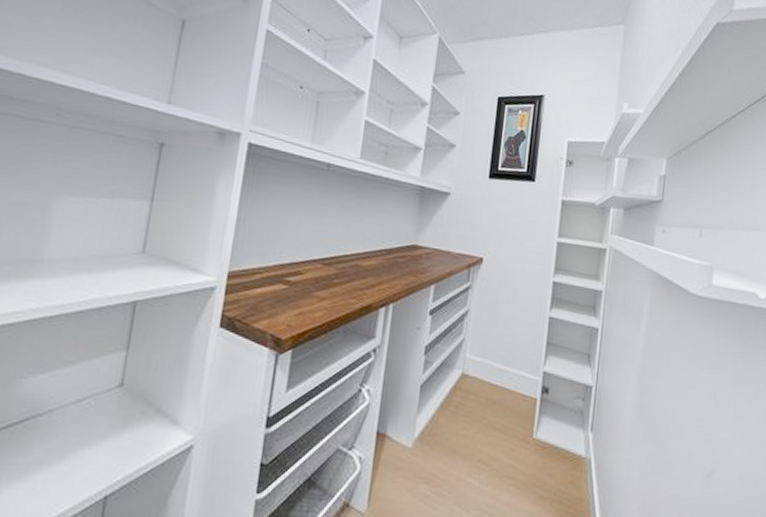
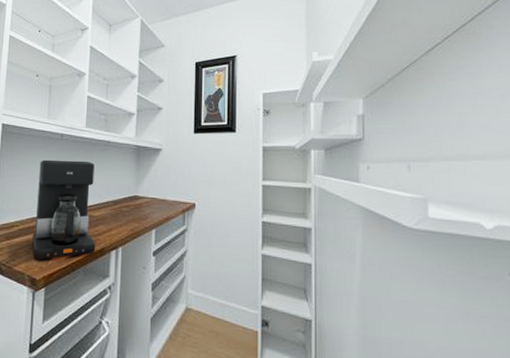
coffee maker: none [279,193,368,316] -> present [32,159,96,260]

